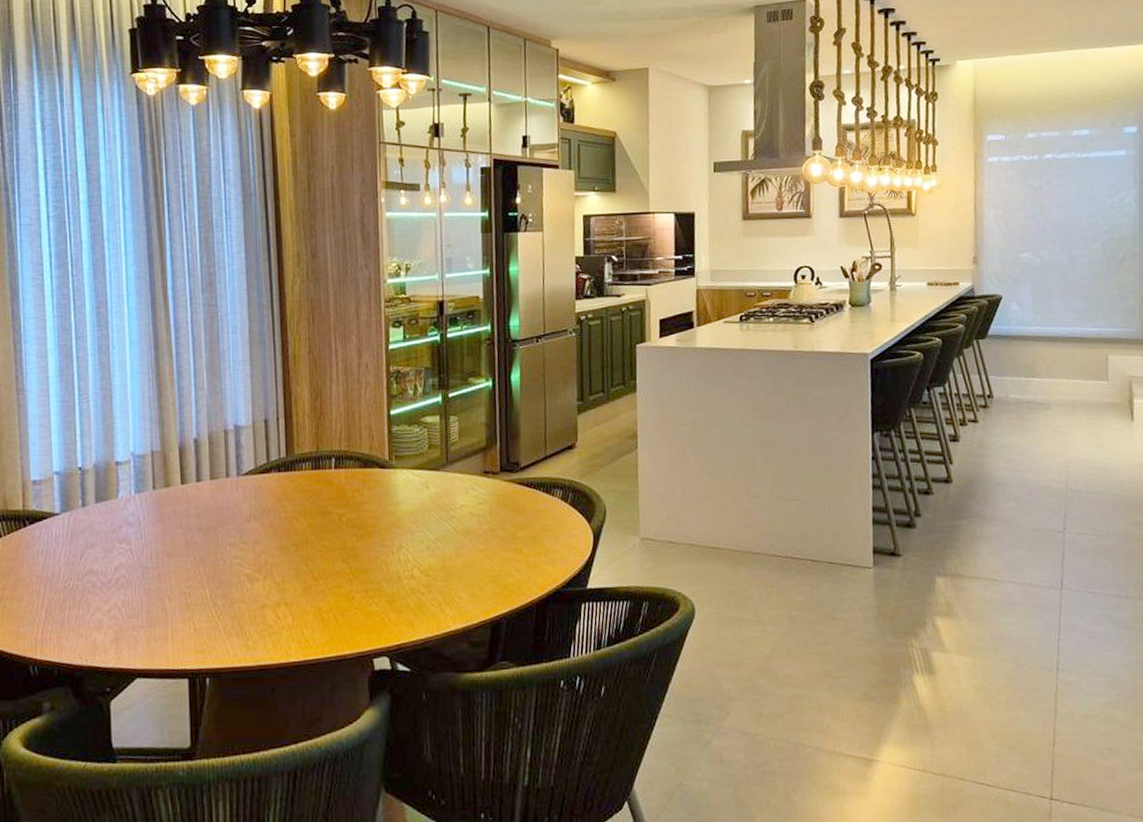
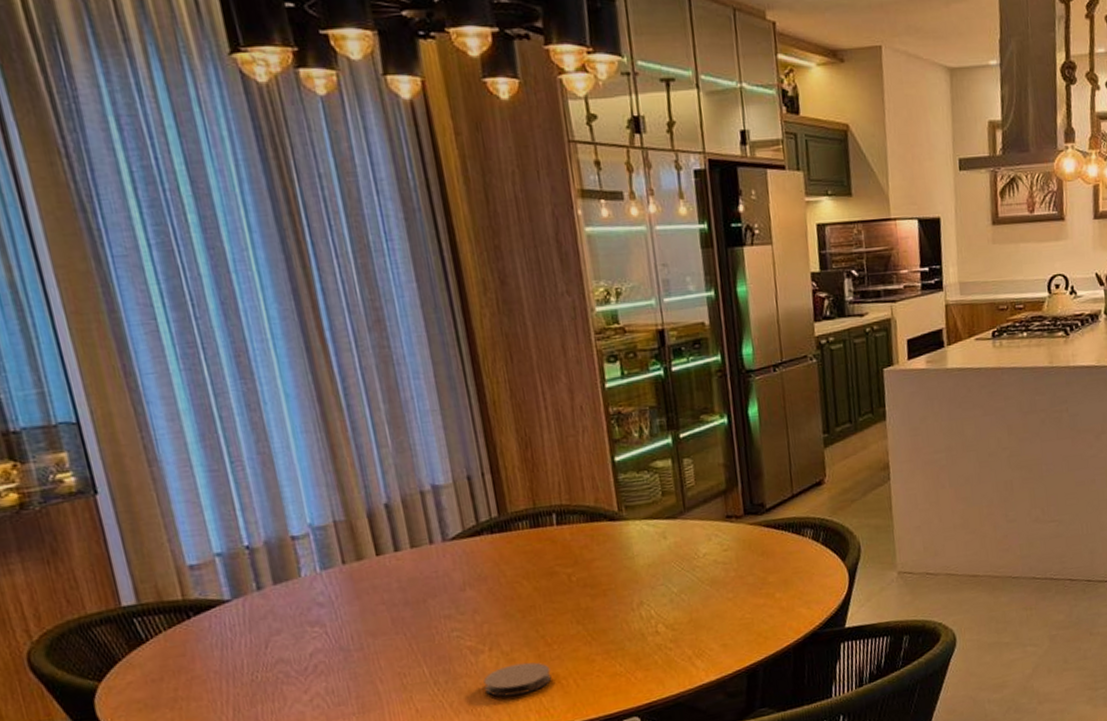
coaster: none [255,594,315,625] -> present [483,662,552,697]

